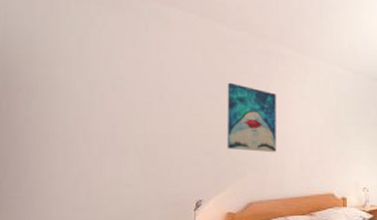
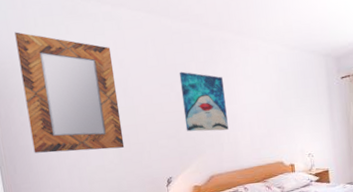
home mirror: none [34,15,152,160] -> present [14,32,125,153]

